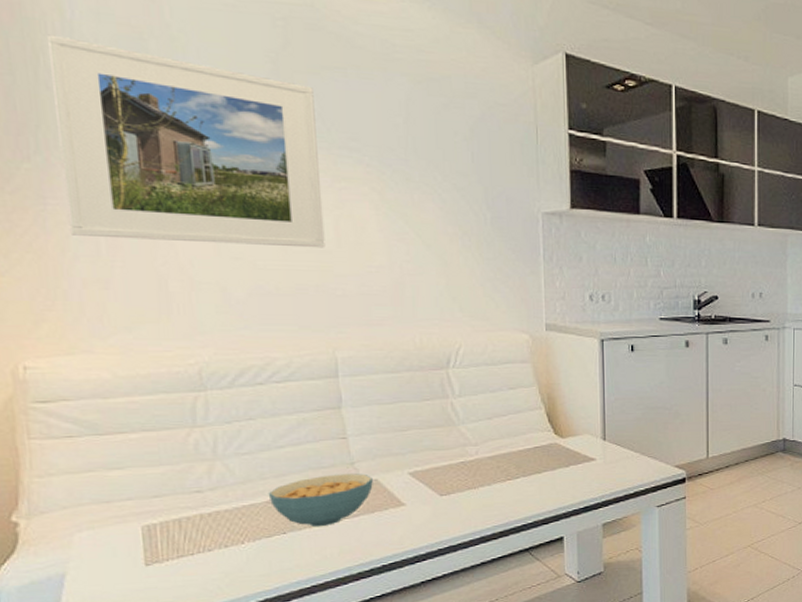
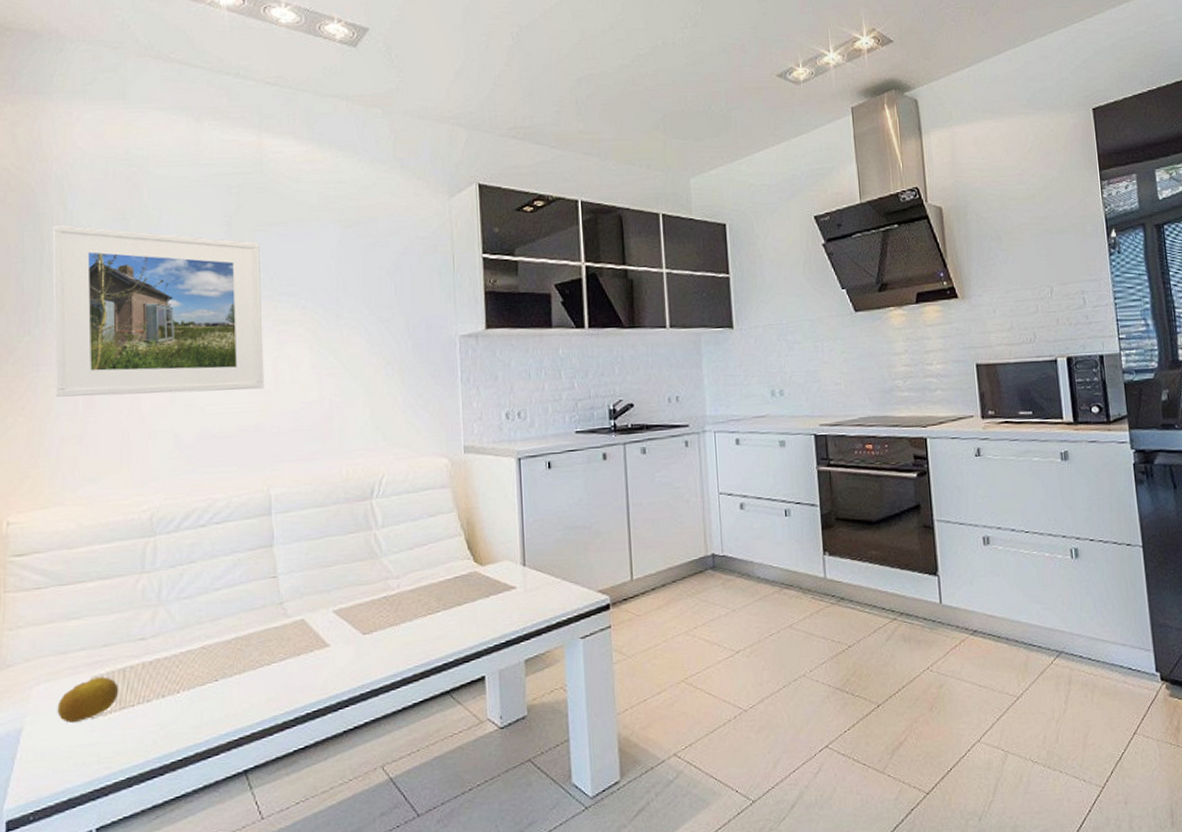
fruit: none [104,526,176,569] -> present [57,677,119,723]
cereal bowl: present [268,473,373,527] -> none [203,613,300,673]

